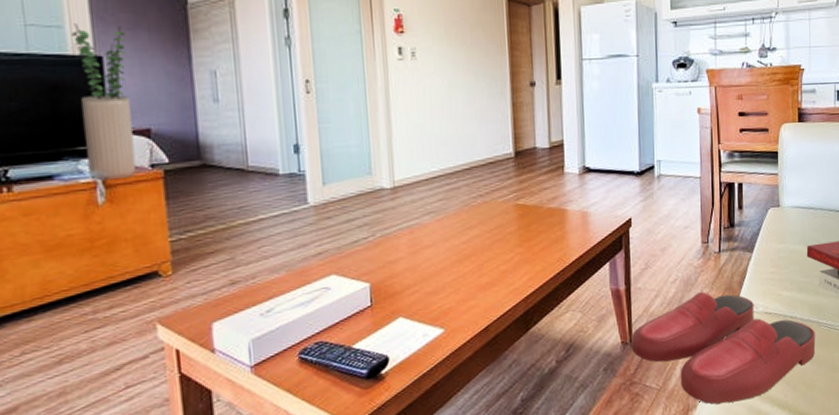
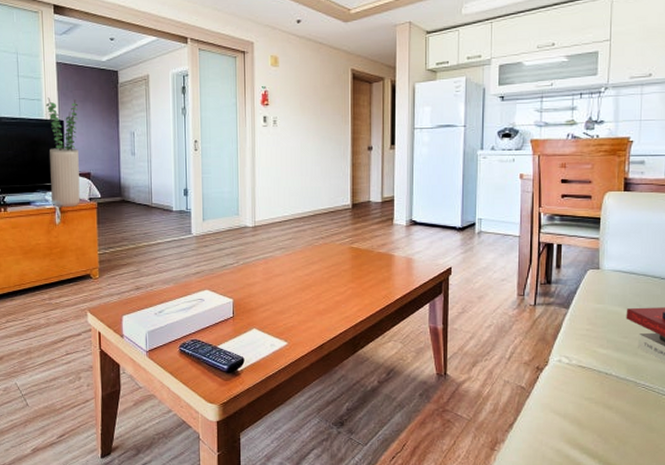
slippers: present [630,292,816,405] -> none [445,339,632,443]

